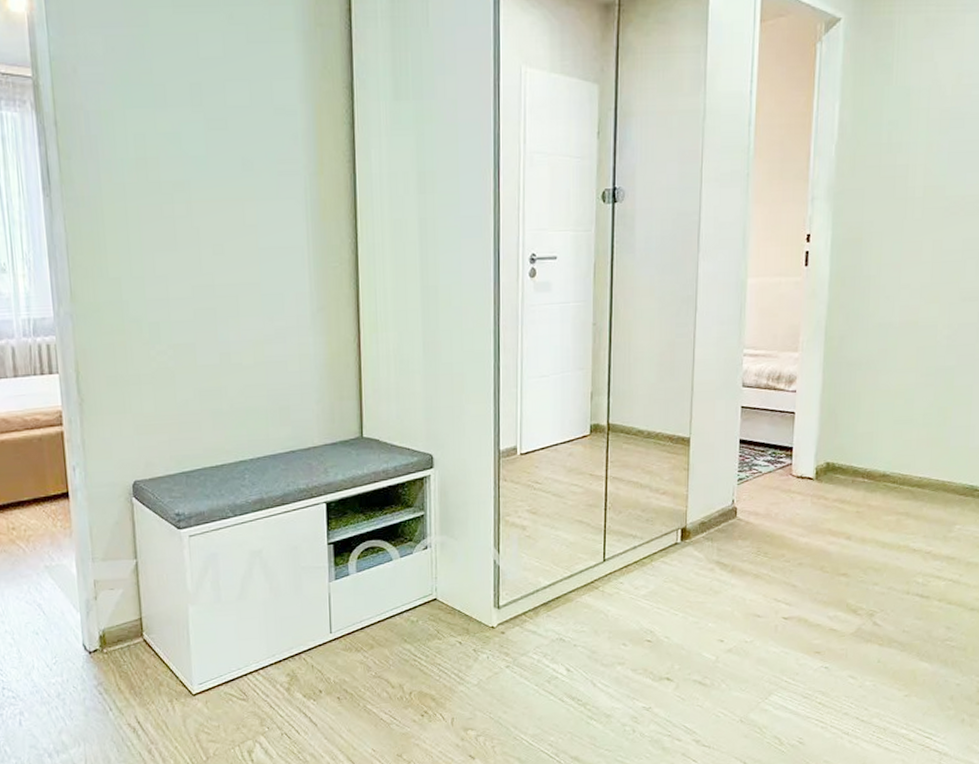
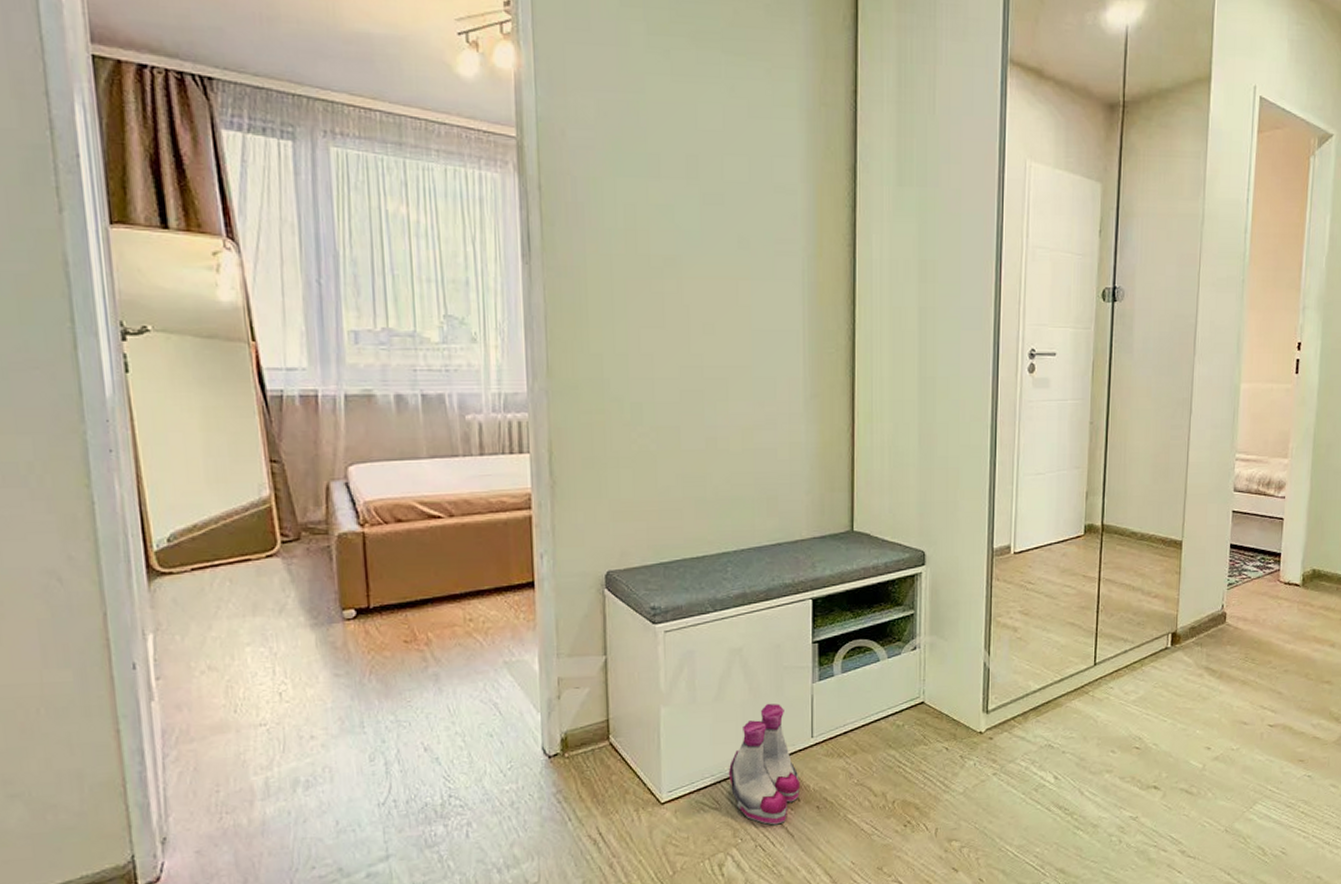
boots: none [253,601,322,715] -> present [728,703,801,825]

